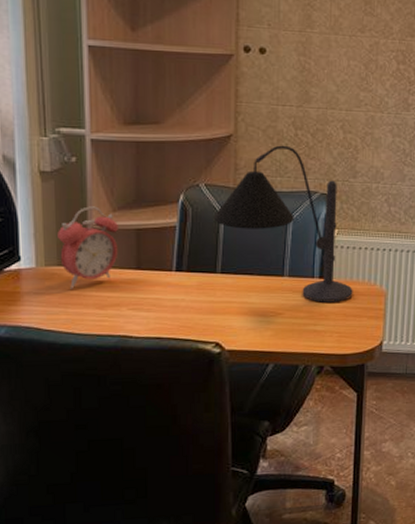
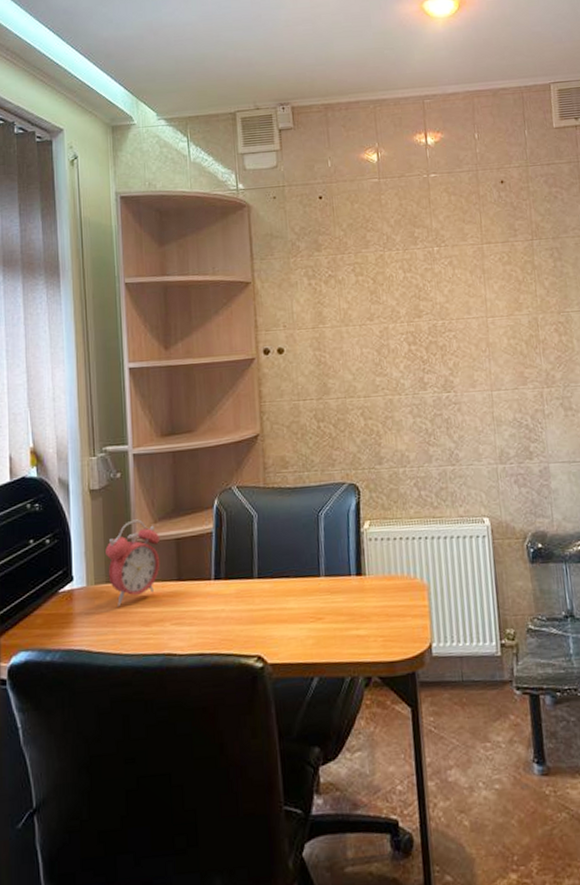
desk lamp: present [213,145,353,303] -> none [247,439,393,603]

